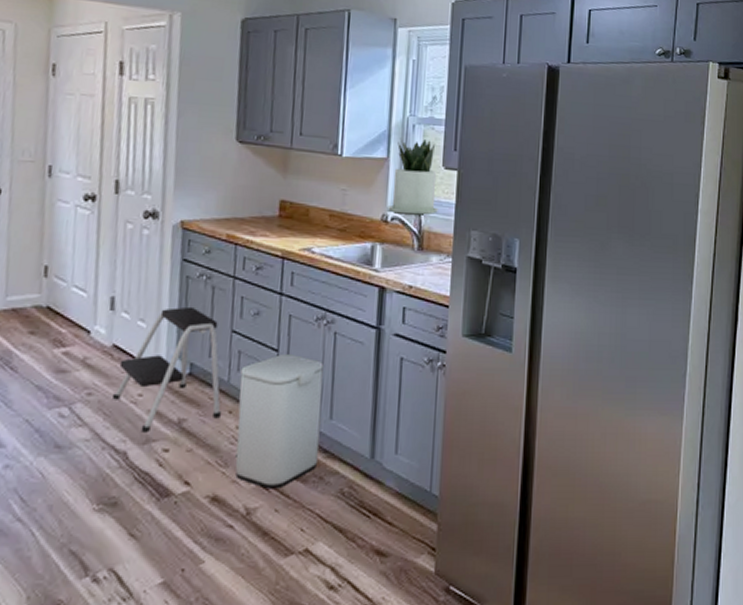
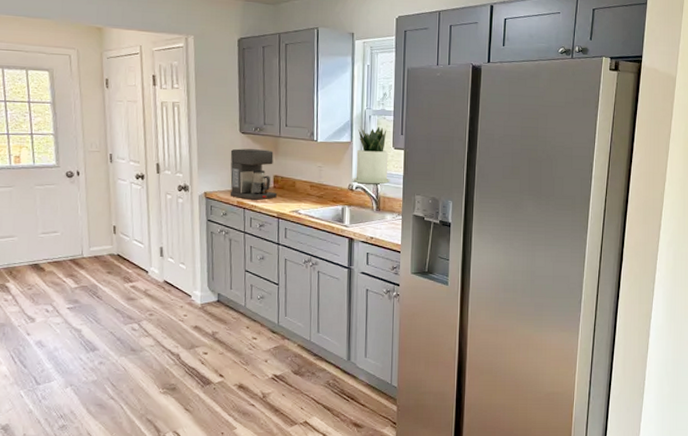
step stool: present [111,306,221,432] -> none [166,253,241,341]
coffee maker: none [217,162,283,233] -> present [230,148,277,200]
pedal bin: present [235,354,324,489] -> none [253,287,311,380]

